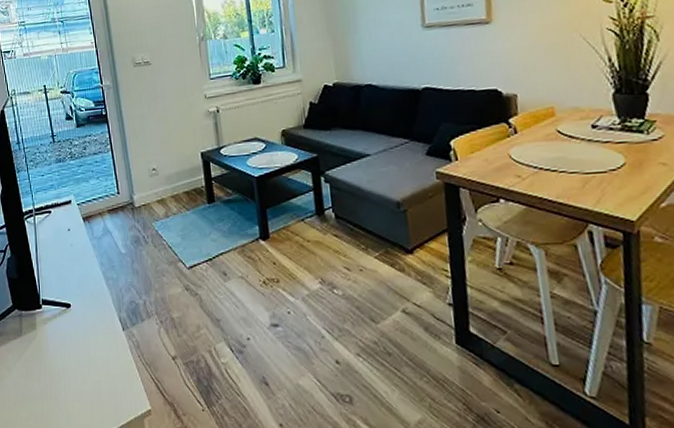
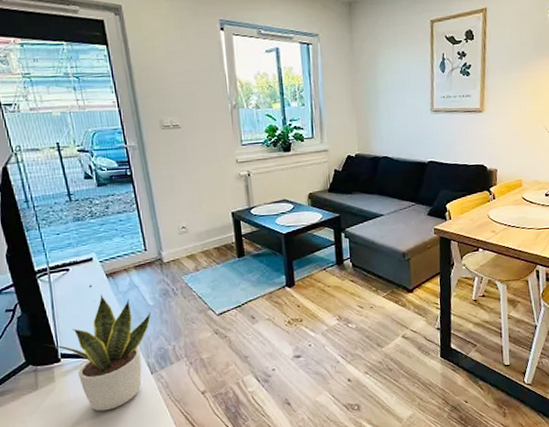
potted plant: none [32,238,123,367] -> present [49,294,151,411]

